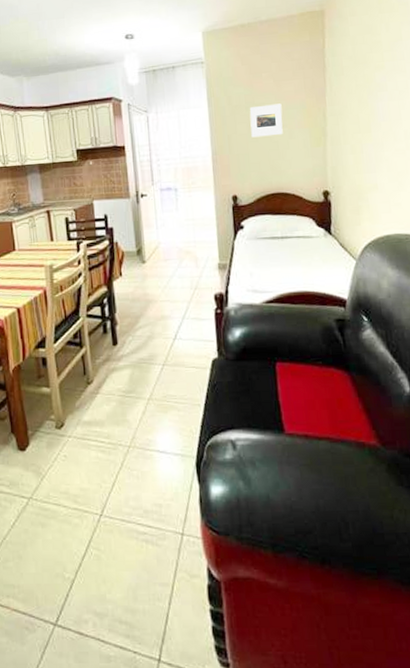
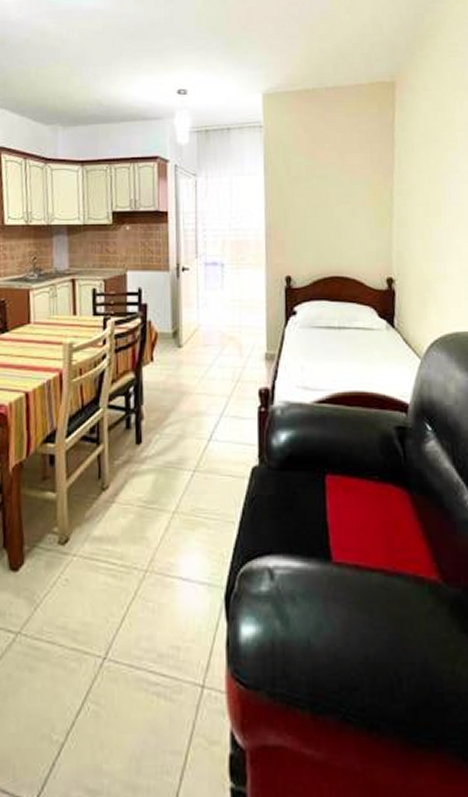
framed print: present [249,103,283,138] -> none [309,178,346,213]

